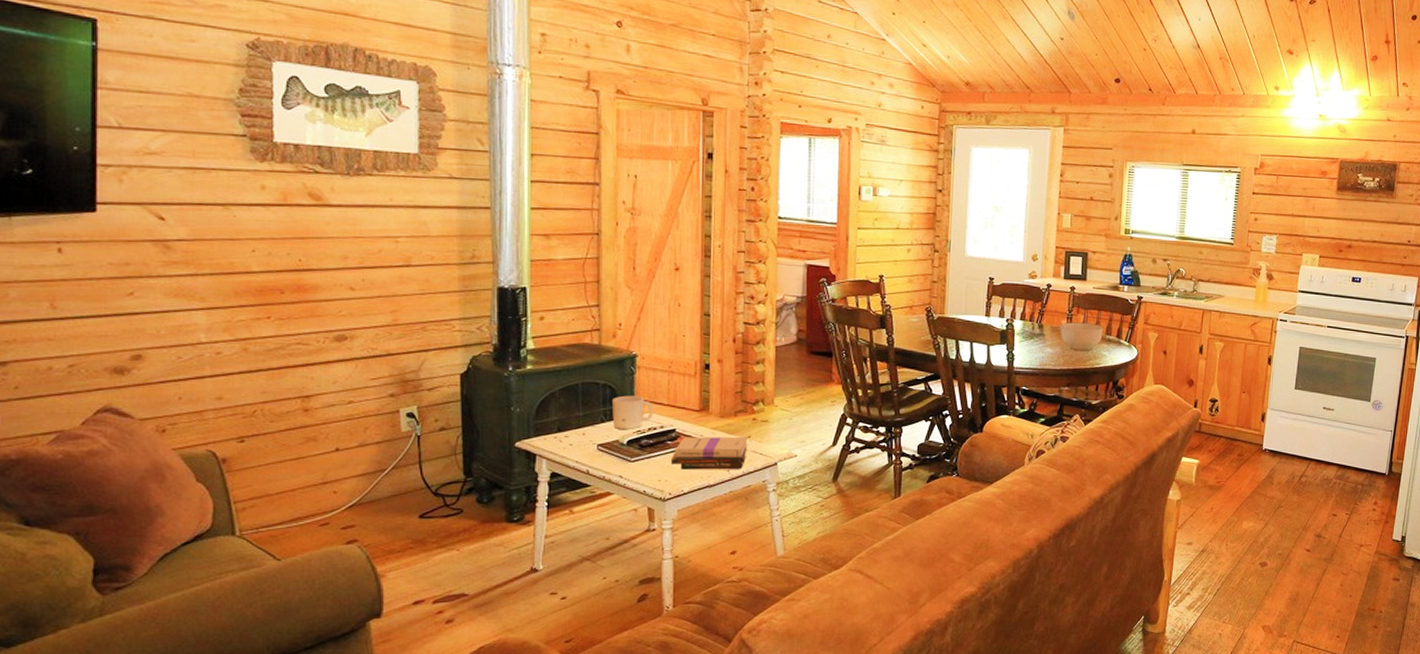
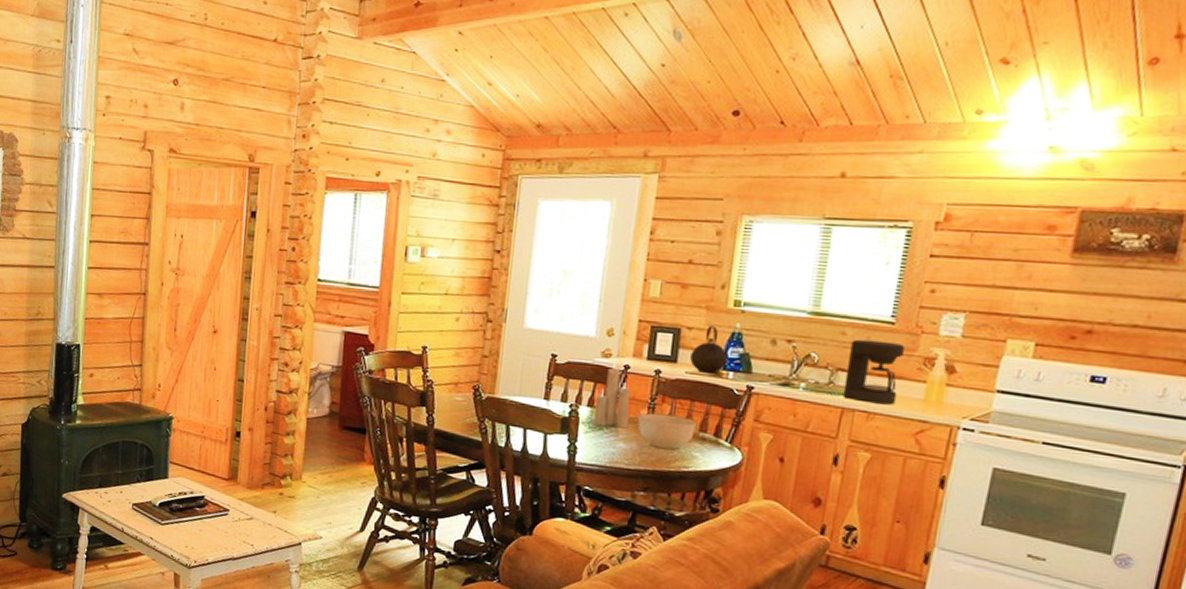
mug: present [611,395,654,430] -> none [147,457,186,492]
books: present [671,437,748,470] -> none [198,505,273,545]
candle: none [1025,283,1054,336] -> present [592,363,630,429]
kettle: none [1096,250,1123,288] -> present [690,326,728,373]
coffee maker: none [1203,256,1241,305] -> present [842,339,906,405]

